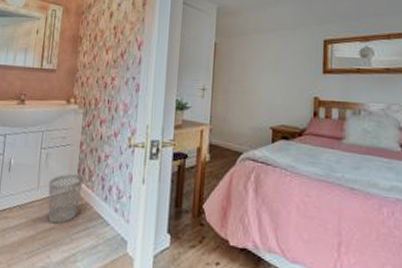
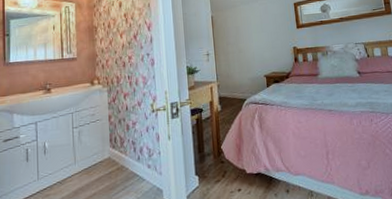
wastebasket: present [48,173,84,224] -> none [84,143,116,190]

